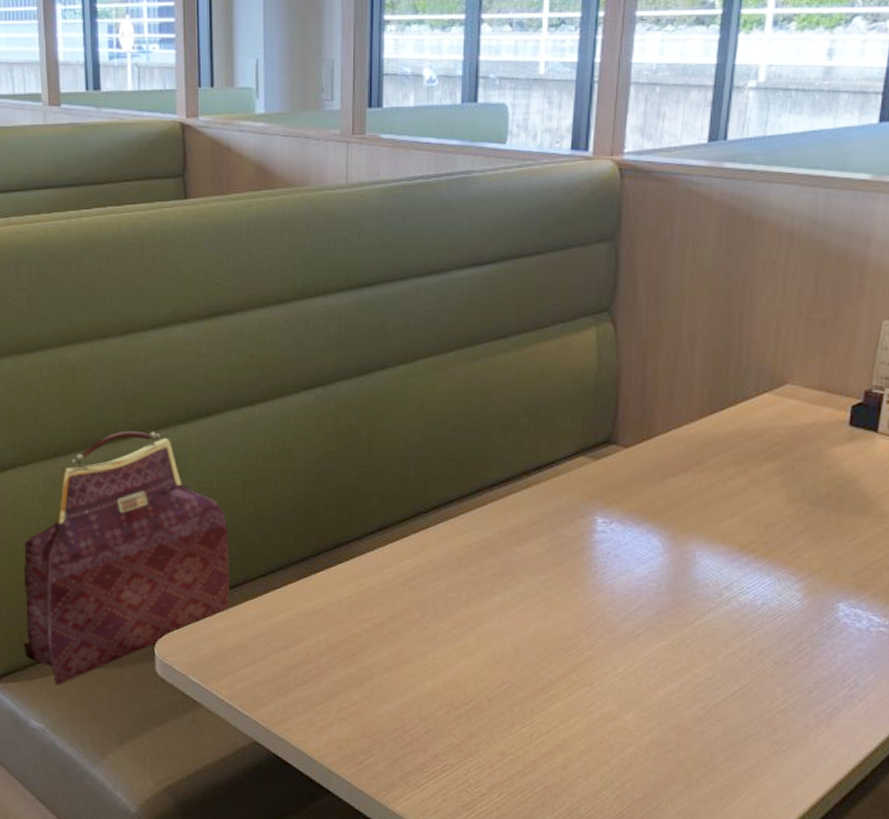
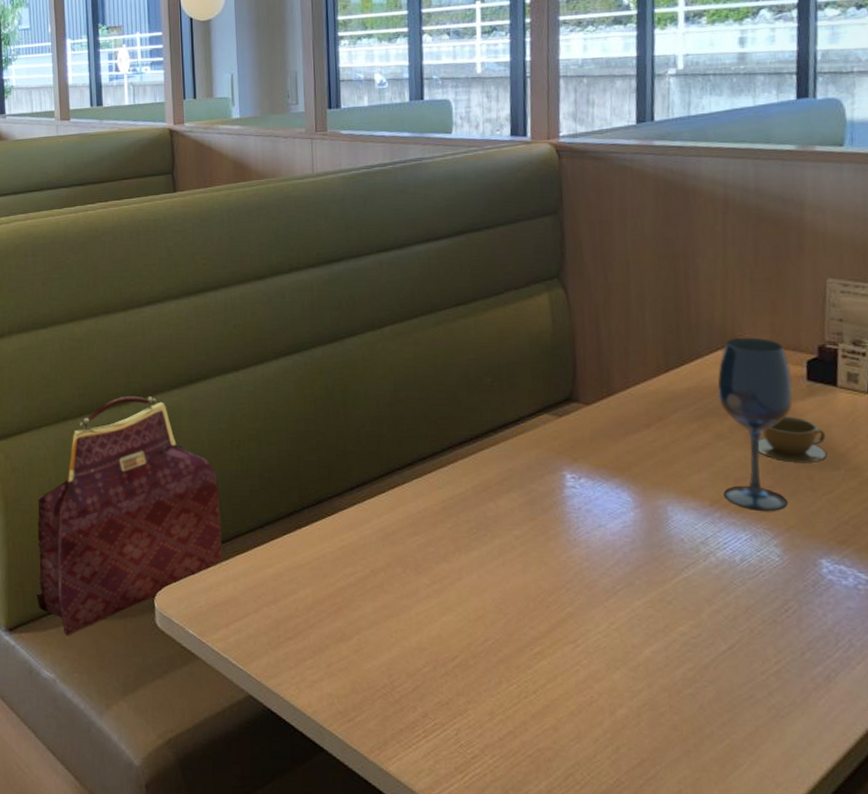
wineglass: none [753,380,835,558] -> present [717,337,793,512]
teacup: none [791,461,860,508] -> present [757,416,827,462]

